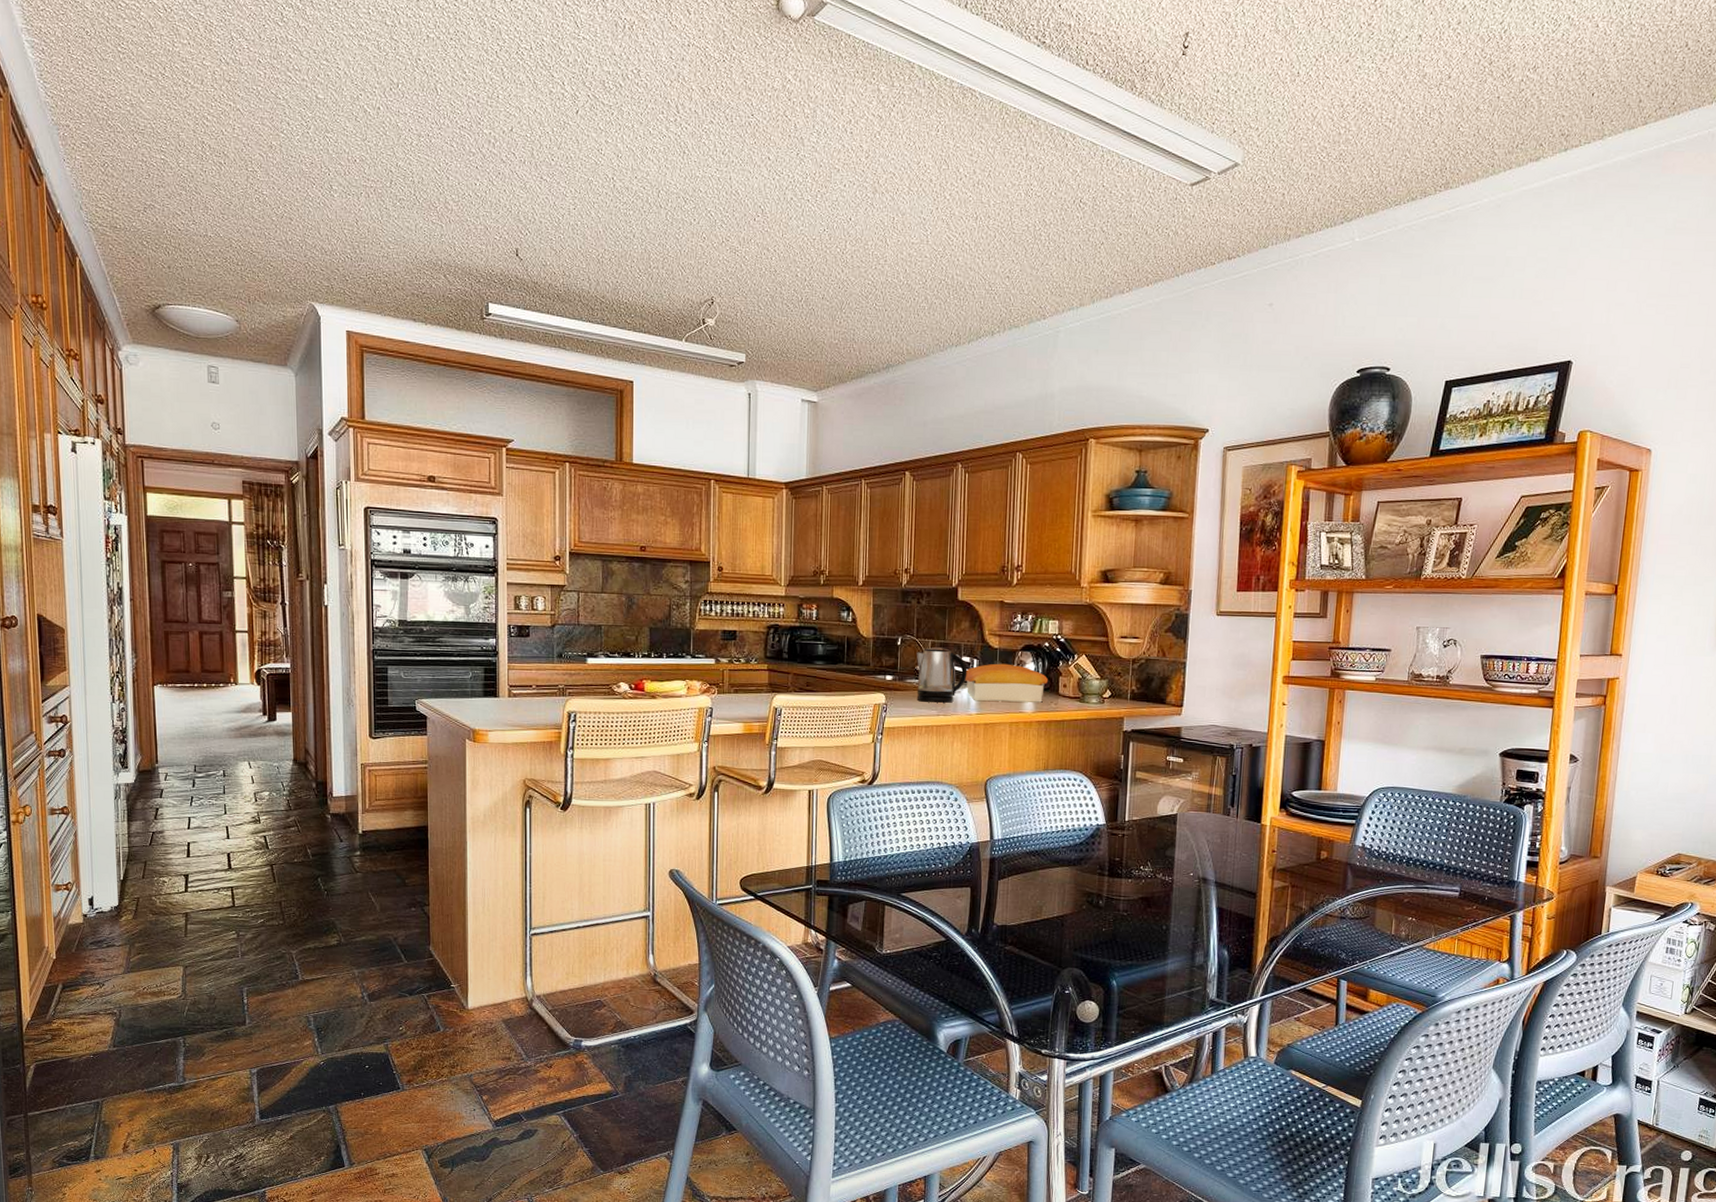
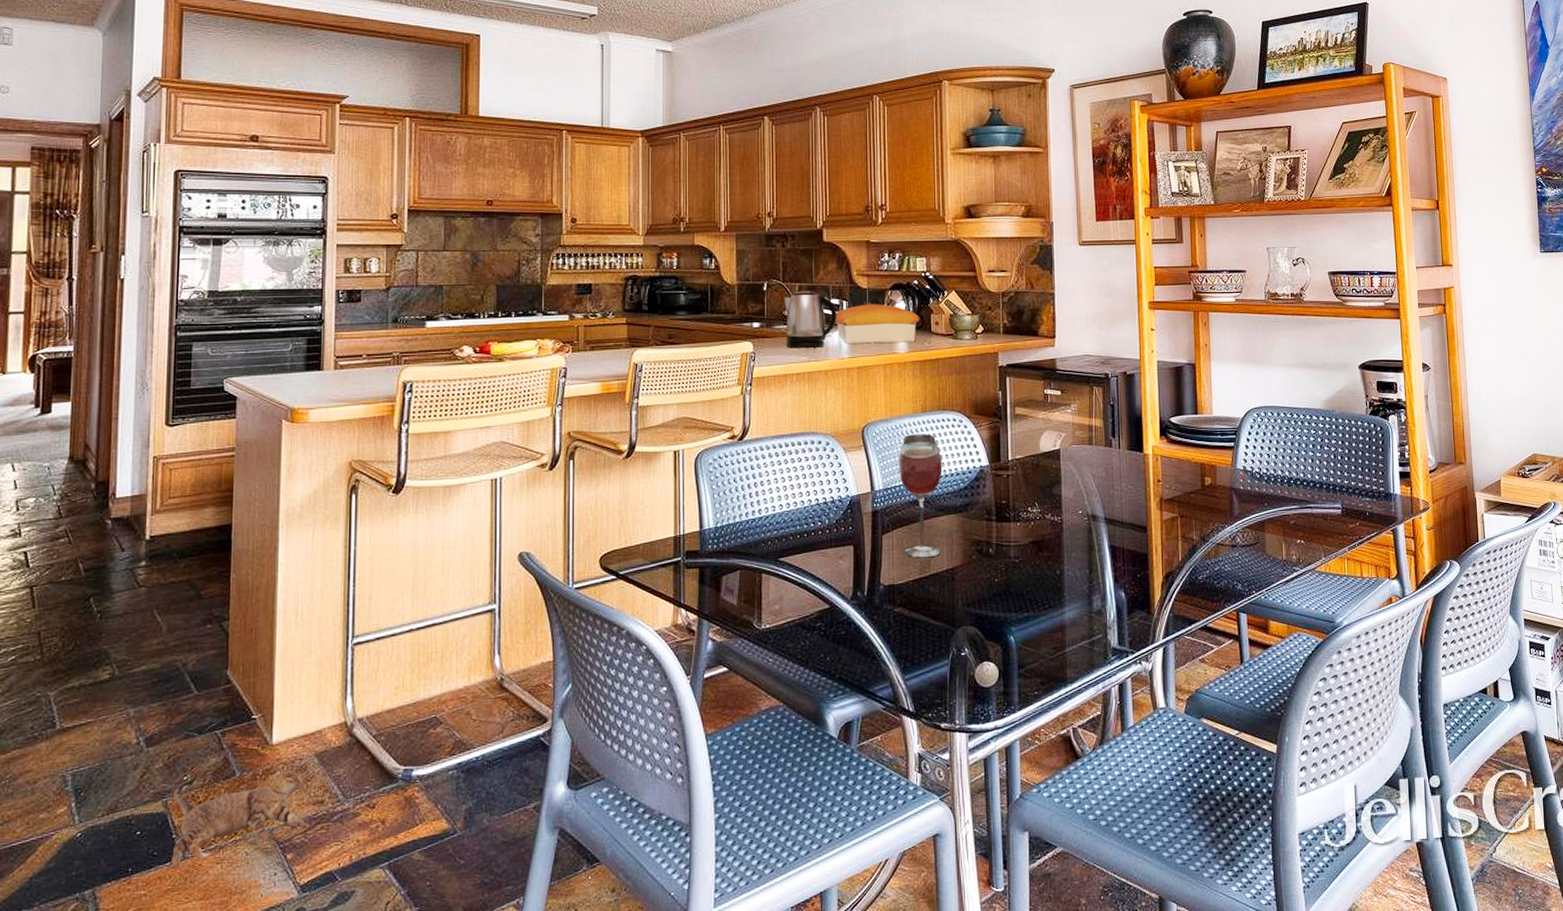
cat: none [392,1027,500,1097] -> present [170,770,309,869]
wineglass: none [1017,790,1061,904] -> present [898,434,943,558]

